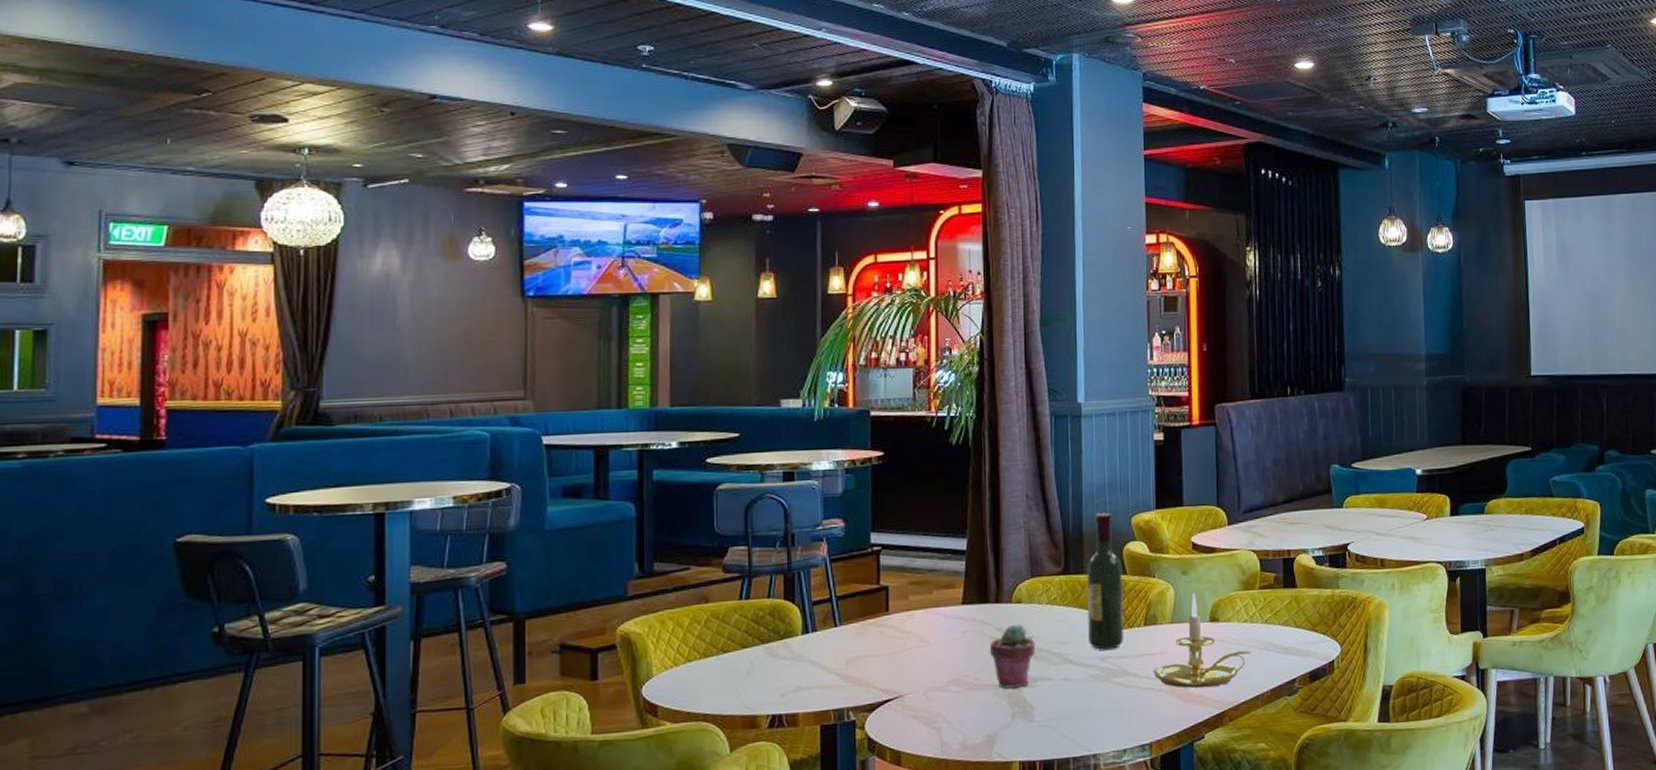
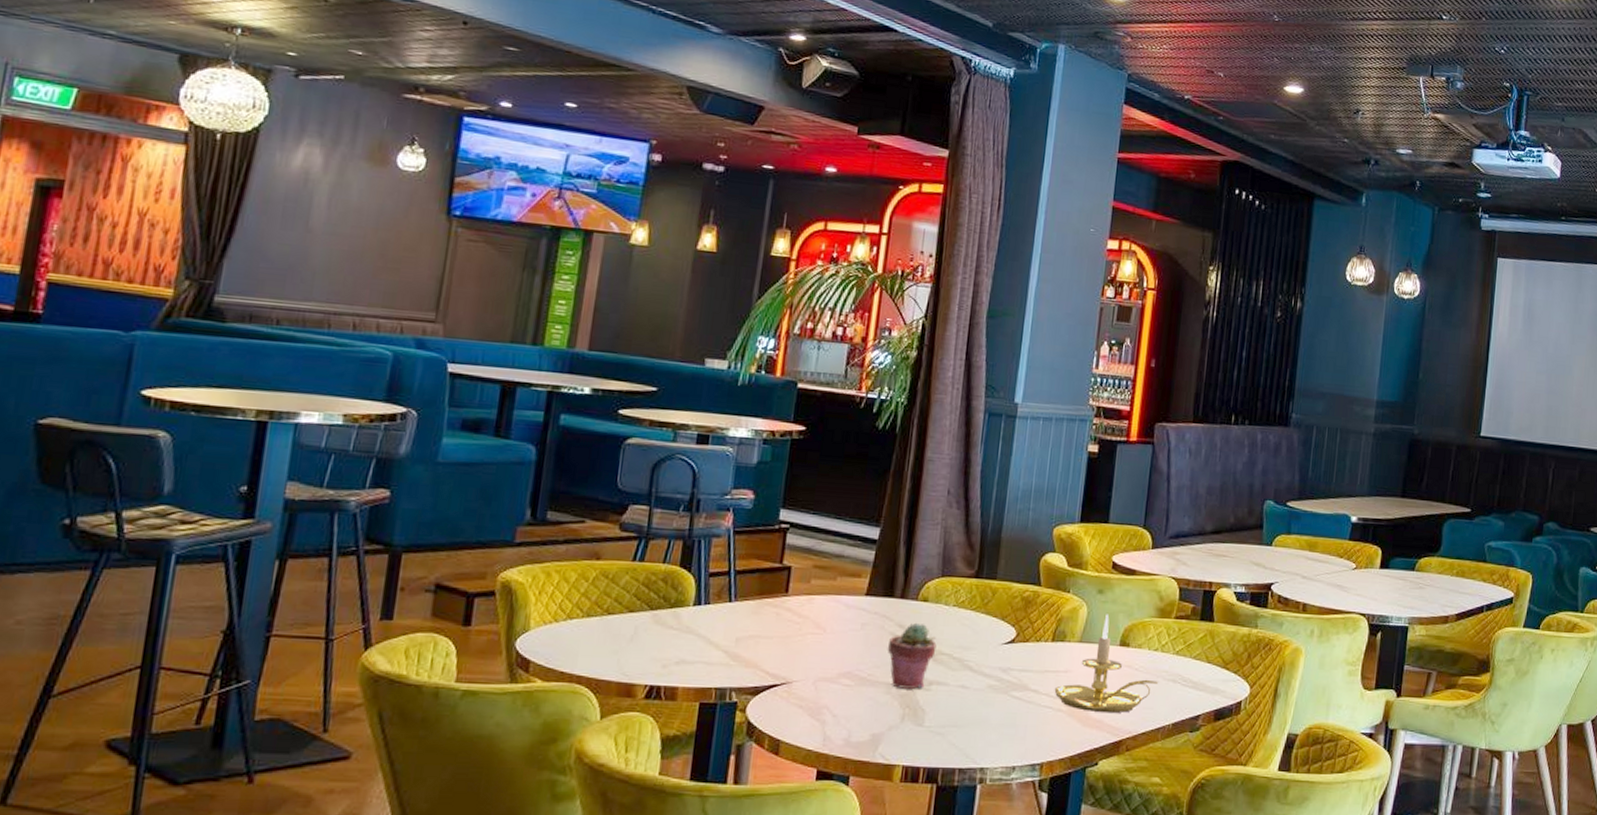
wine bottle: present [1086,512,1124,650] -> none [991,519,1037,661]

